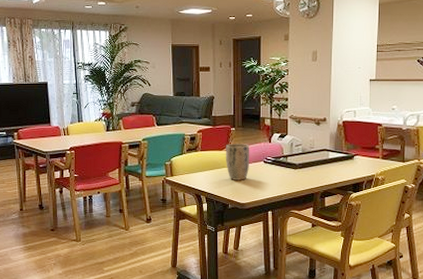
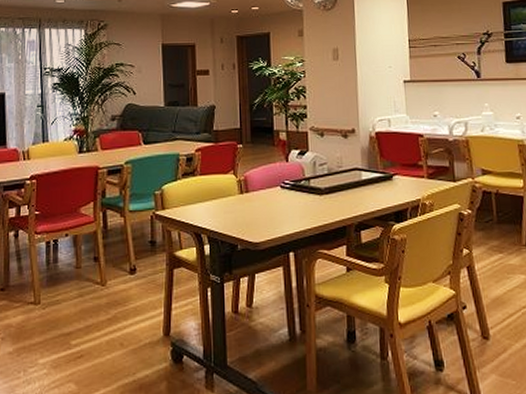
plant pot: present [226,144,250,180] -> none [232,164,263,212]

